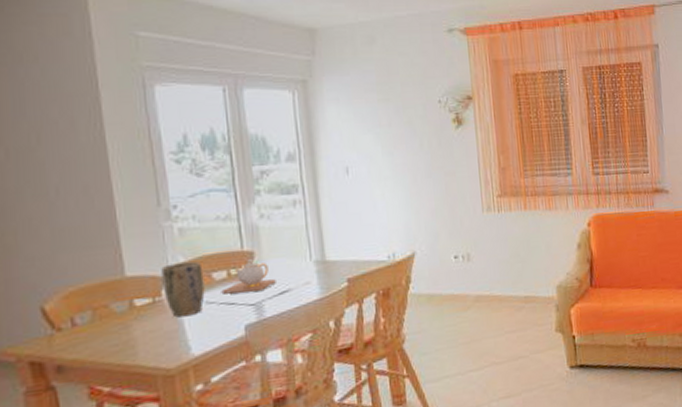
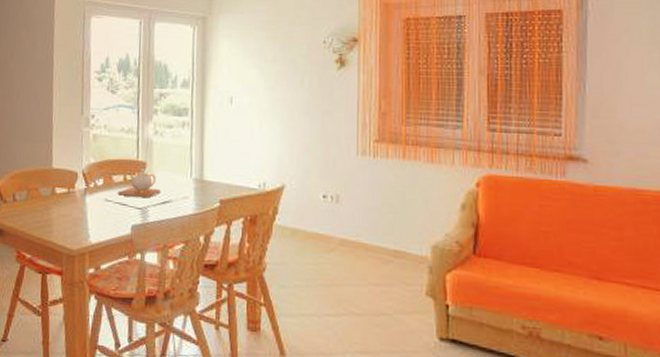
plant pot: present [161,261,205,318] -> none [76,163,107,209]

